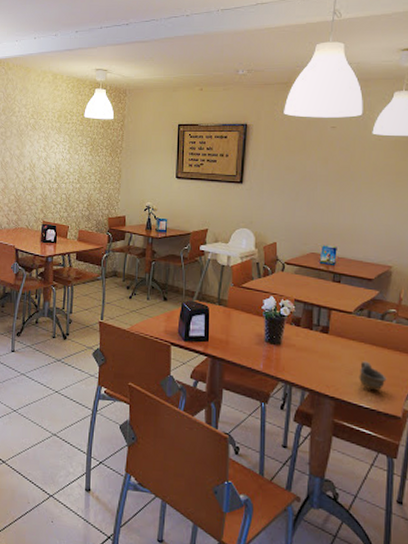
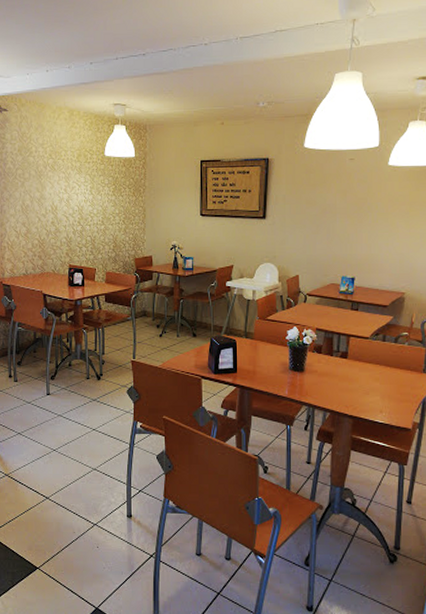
cup: present [359,361,387,391] -> none [374,381,399,407]

